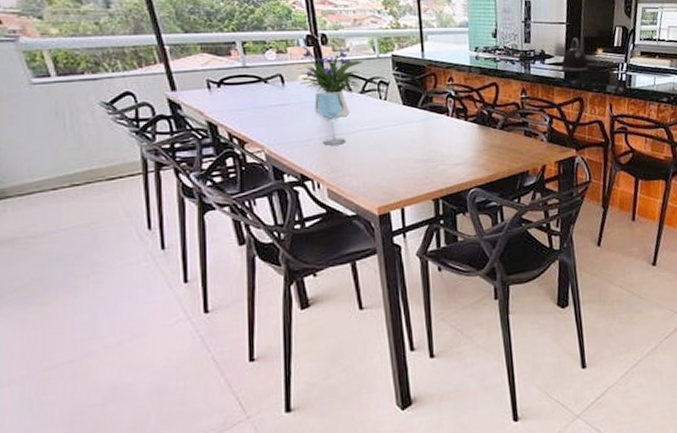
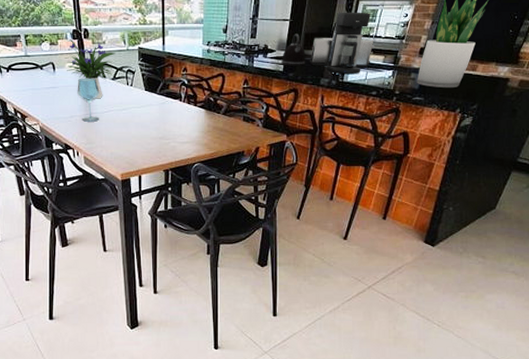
toaster: none [592,41,659,73] -> present [309,37,374,68]
coffee maker: none [611,14,652,80] -> present [326,12,371,75]

